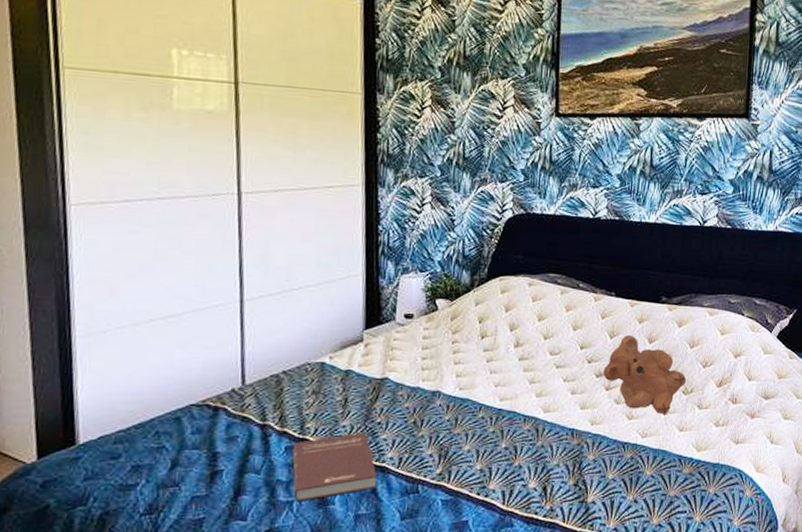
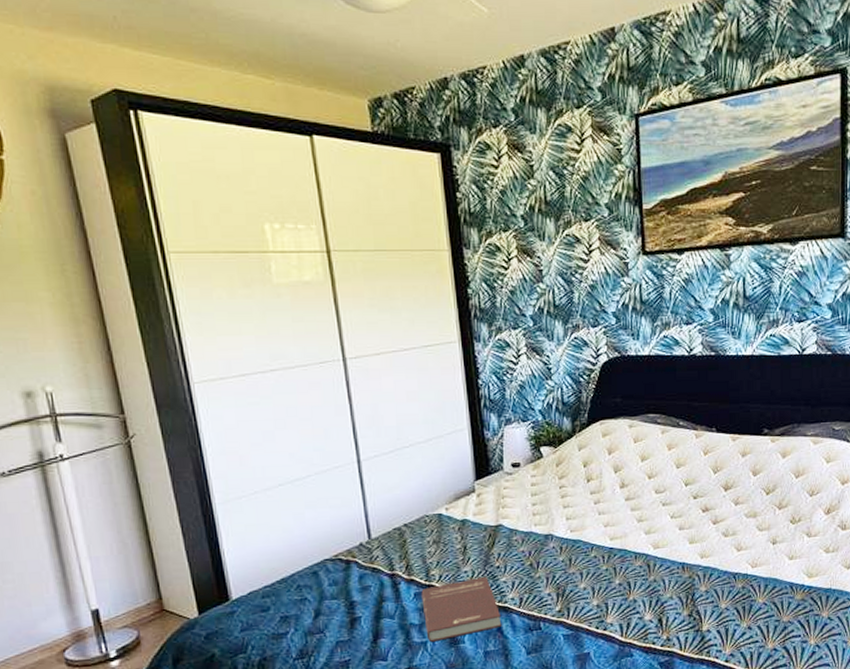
teddy bear: present [603,334,687,414] -> none [709,468,794,544]

